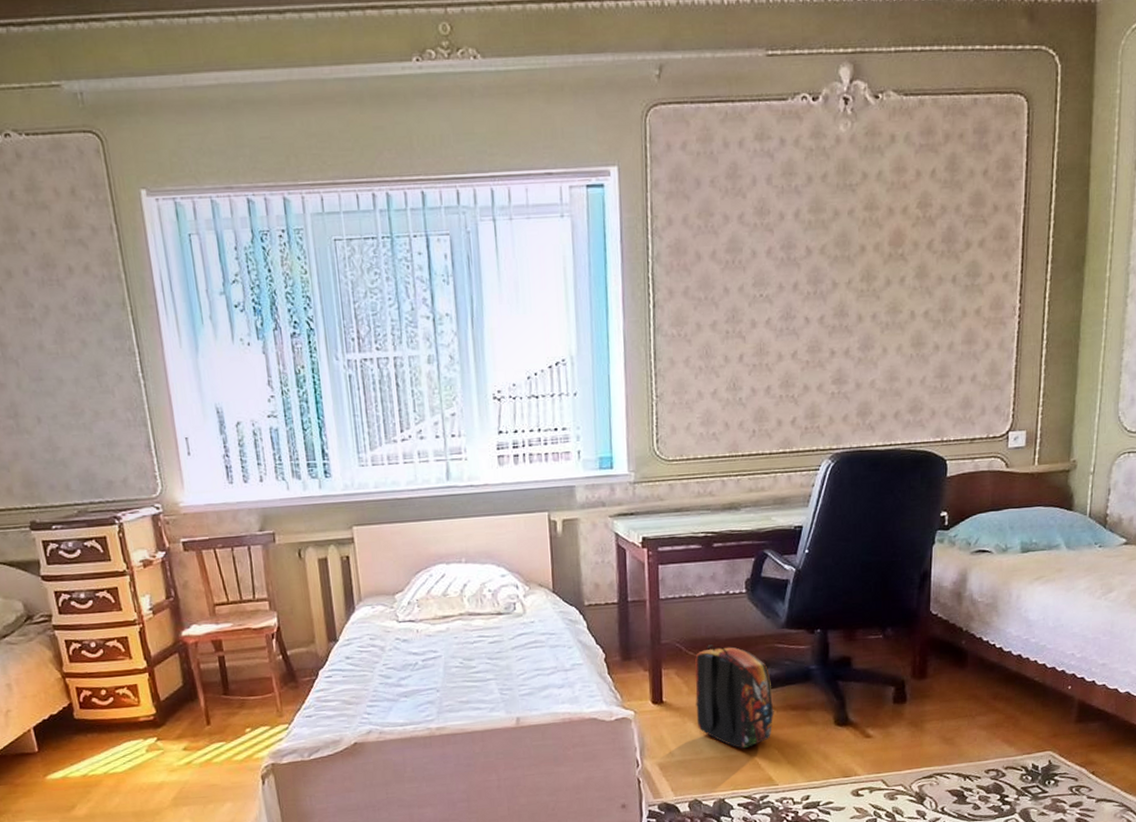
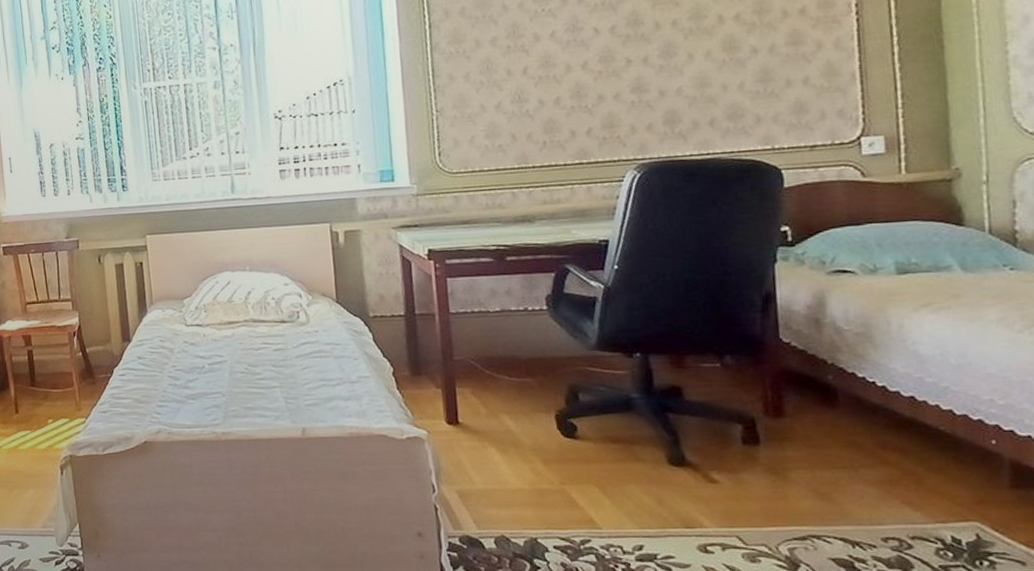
backpack: present [695,644,774,749] -> none [493,364,591,483]

